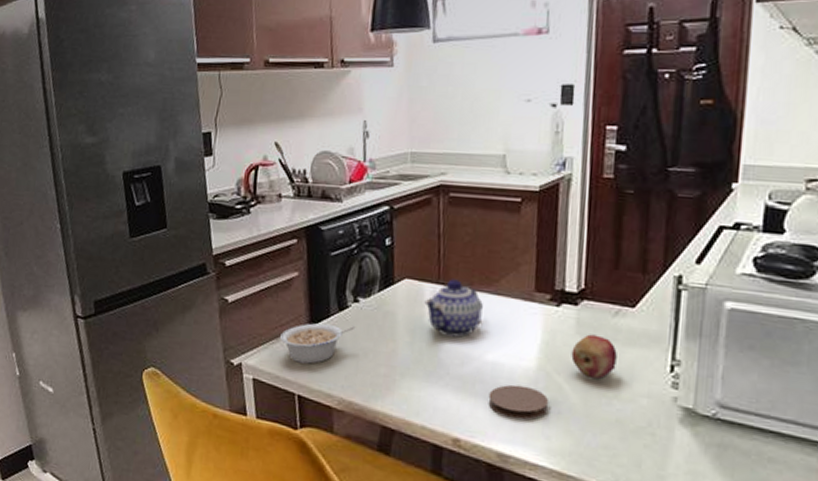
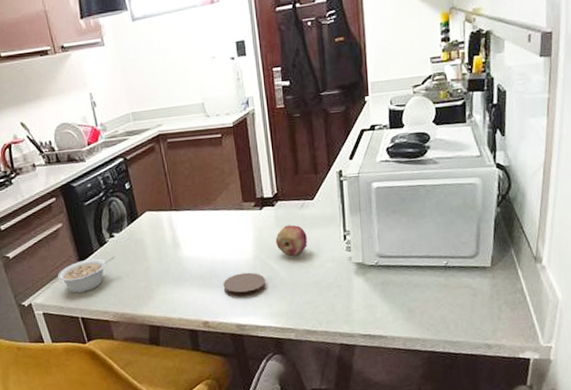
teapot: present [424,279,483,338] -> none [164,204,208,249]

